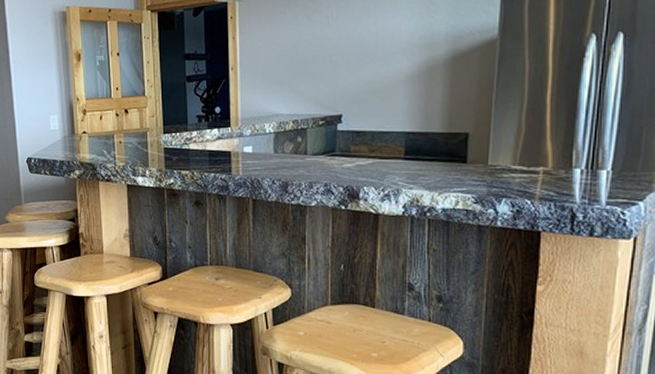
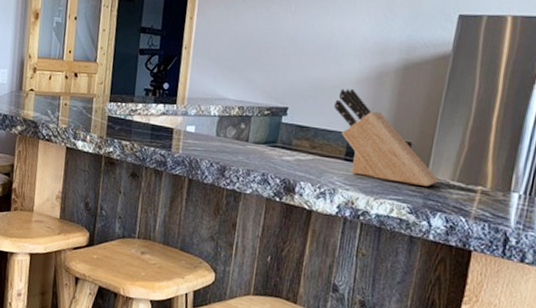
knife block: none [388,86,500,175] -> present [334,88,439,187]

